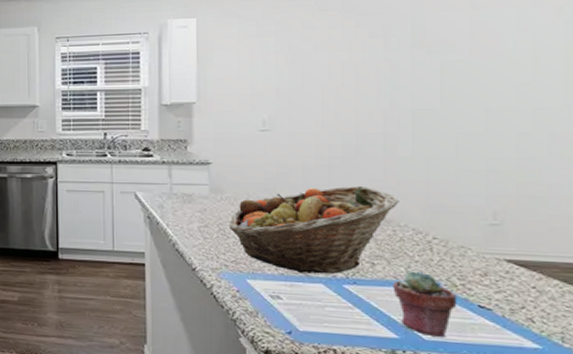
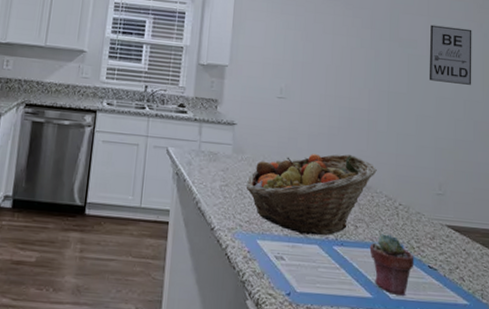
wall art: none [474,16,546,90] -> present [429,24,472,85]

